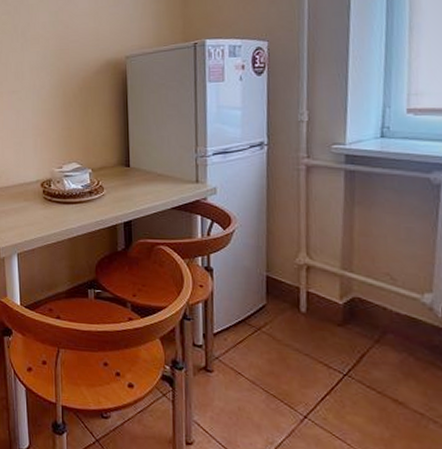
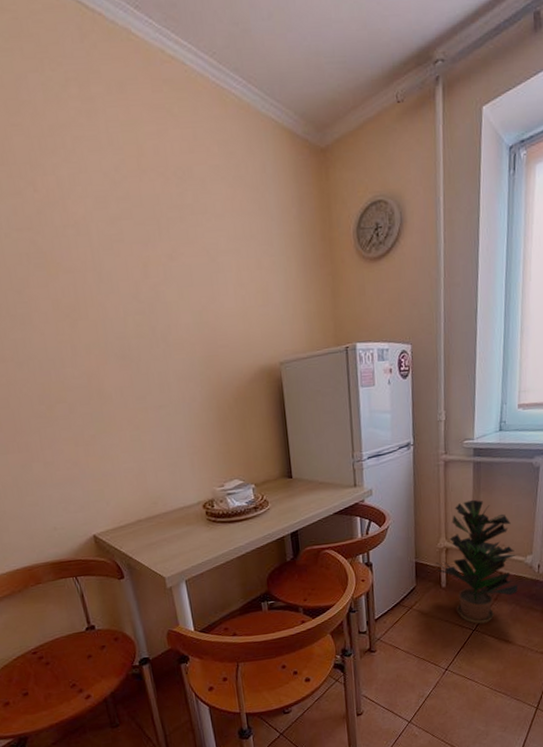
potted plant: none [293,213,412,370] -> present [436,499,518,624]

